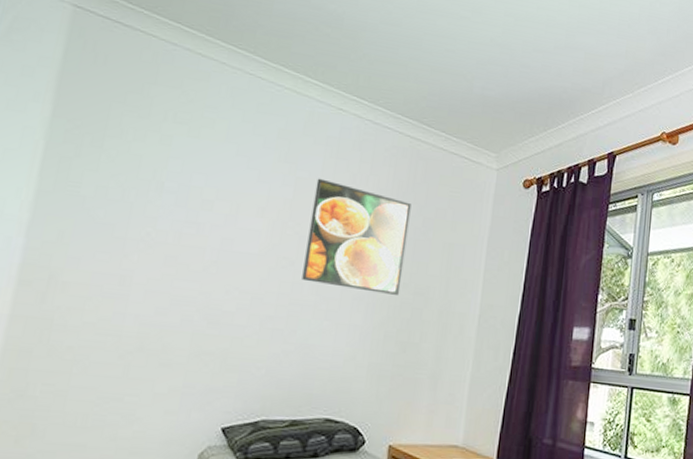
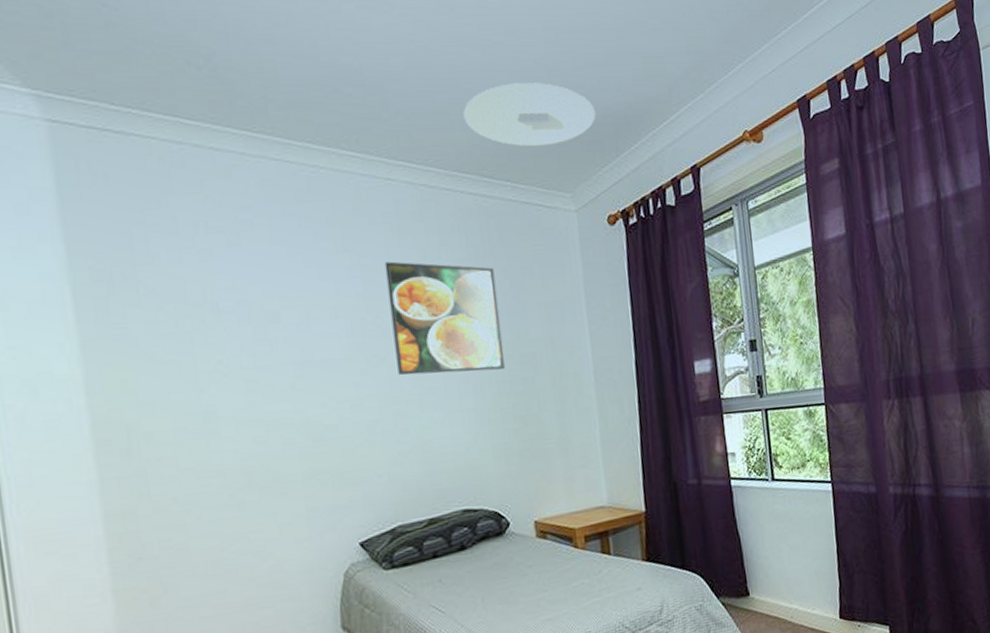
ceiling light: none [419,51,535,110] -> present [463,82,596,146]

